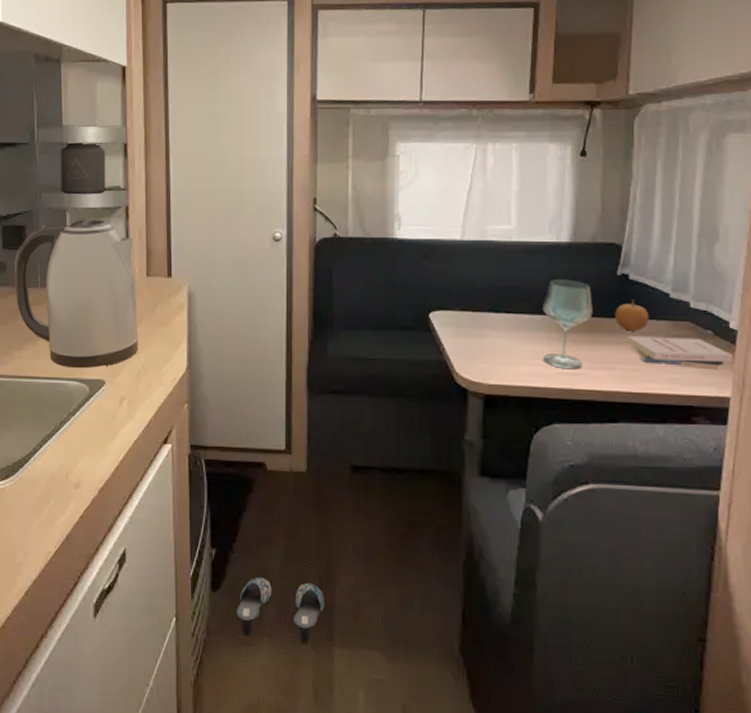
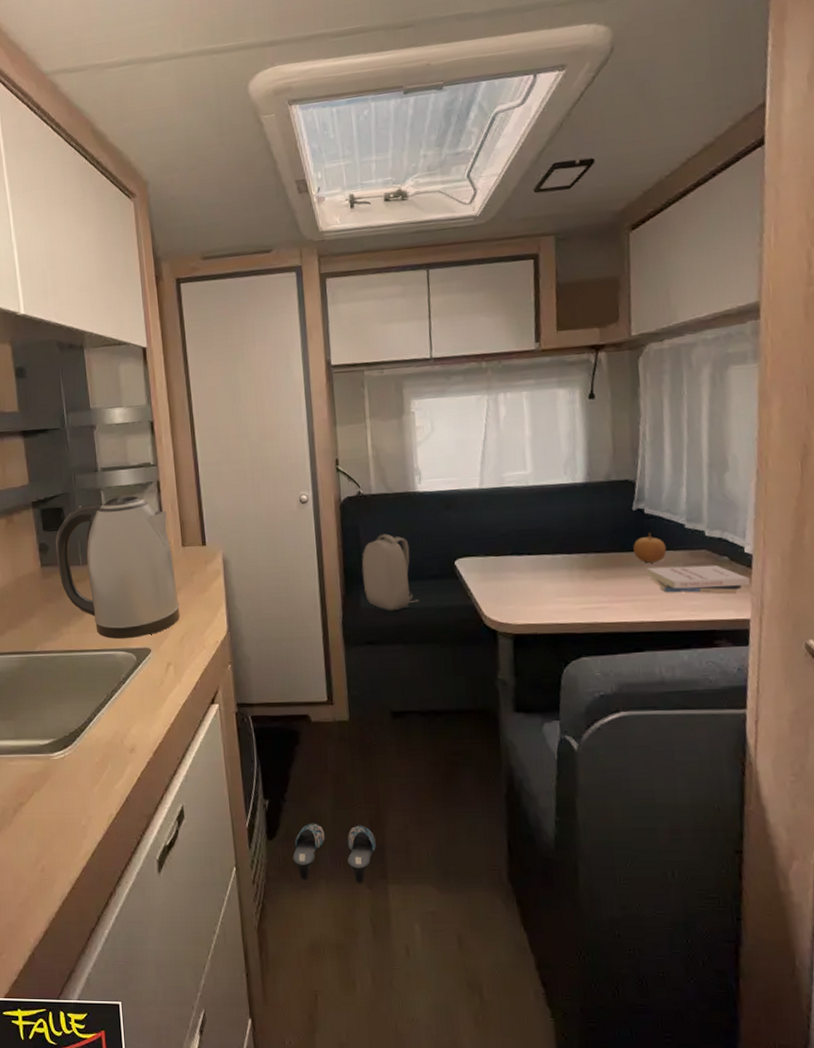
jar: present [61,142,106,195] -> none [91,422,137,475]
backpack: none [332,279,389,361] -> present [361,534,419,611]
wine glass: present [543,279,593,370] -> none [563,518,612,604]

